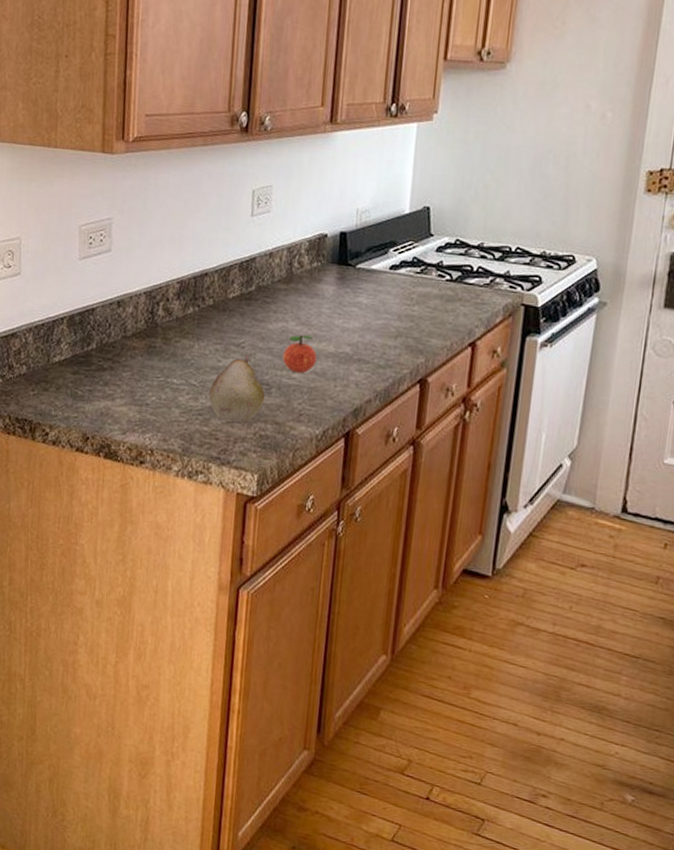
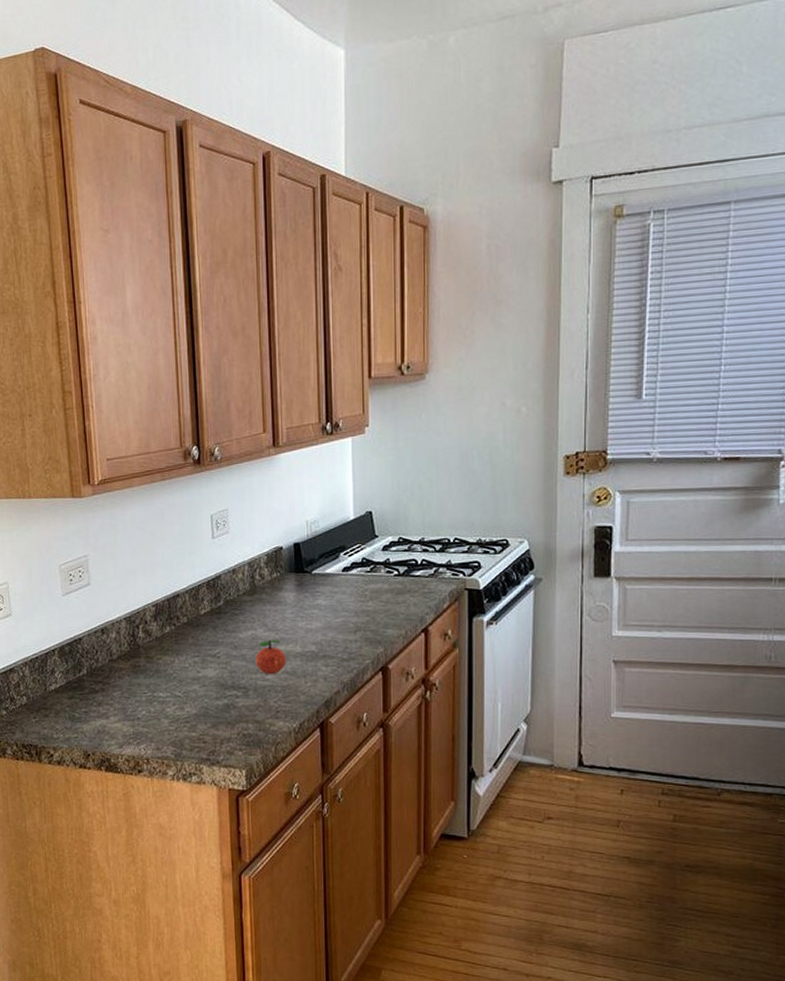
fruit: present [209,354,265,423] -> none [194,663,244,725]

